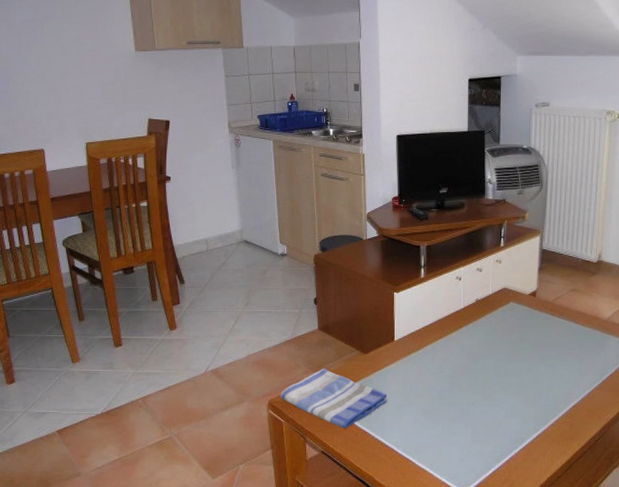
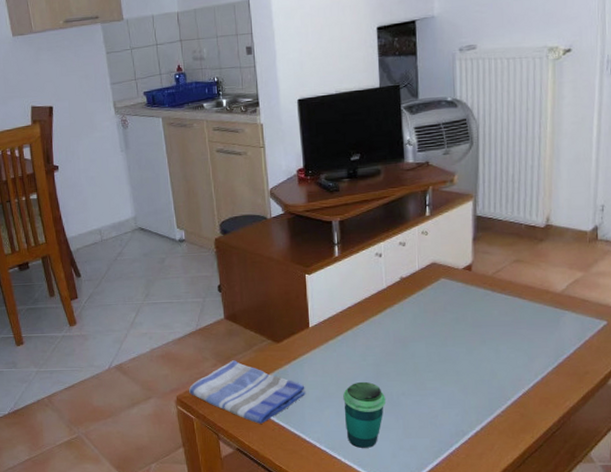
cup: none [420,391,458,452] -> present [343,381,386,448]

